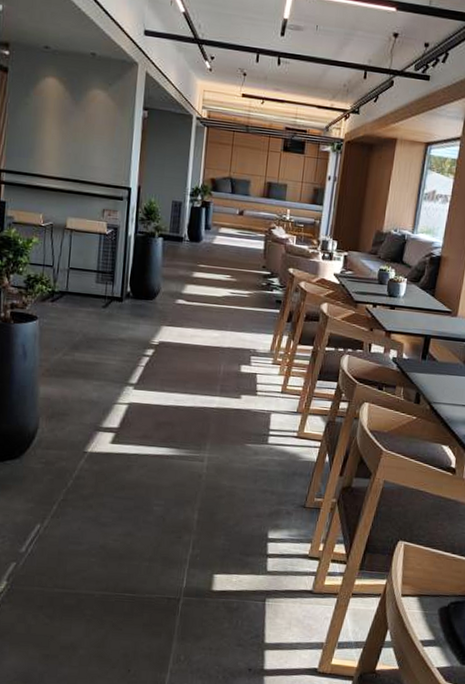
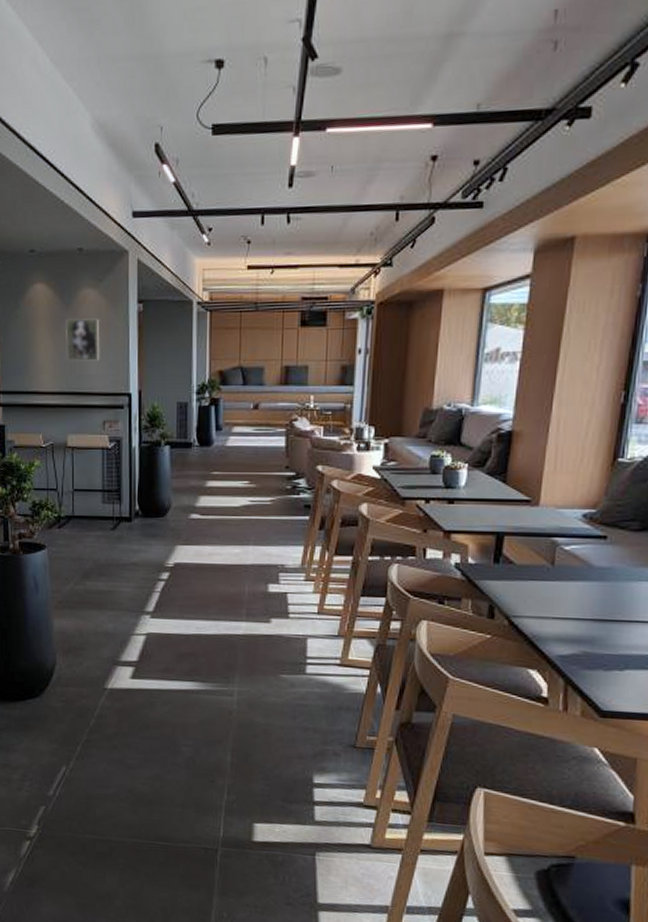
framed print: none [72,114,106,155] -> present [66,318,100,361]

